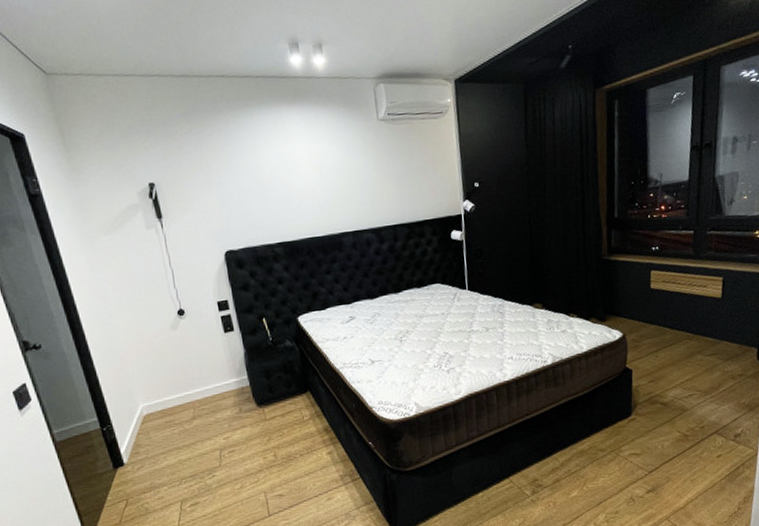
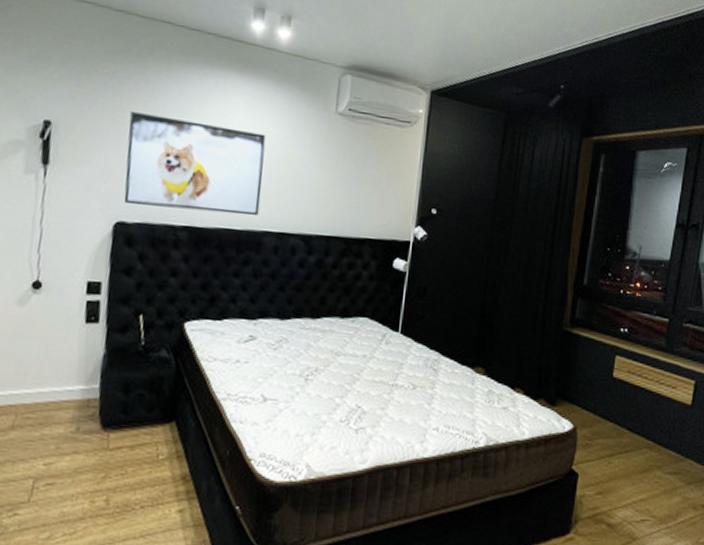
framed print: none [213,152,334,234] -> present [123,110,266,215]

